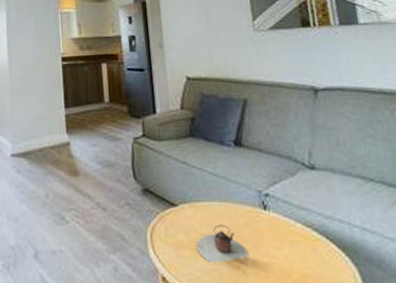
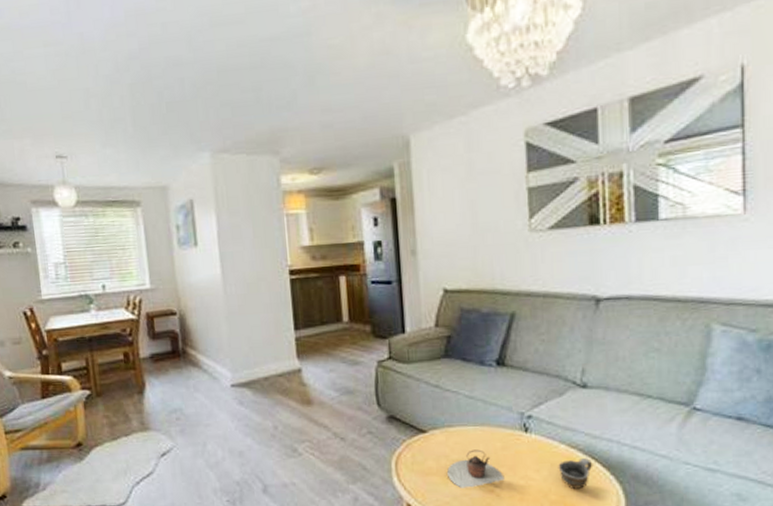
cup: none [296,237,329,270] -> present [558,457,593,490]

